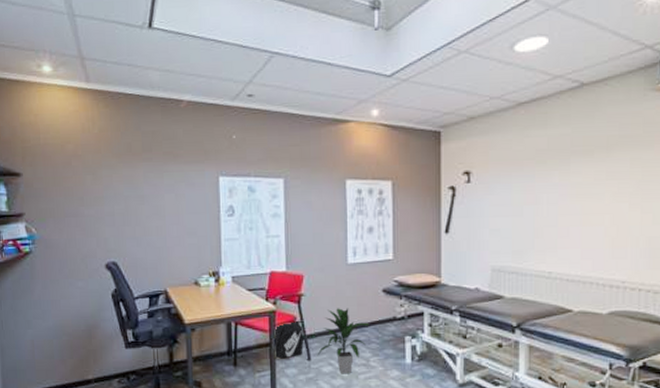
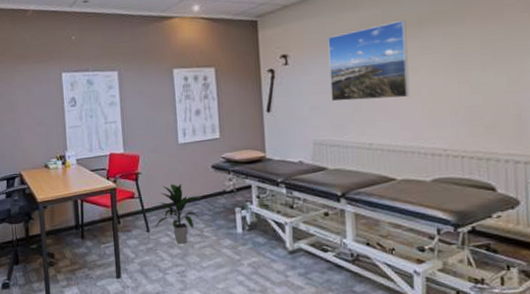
backpack: present [273,319,303,359] -> none [115,195,143,231]
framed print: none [513,141,594,226] -> present [328,19,410,102]

